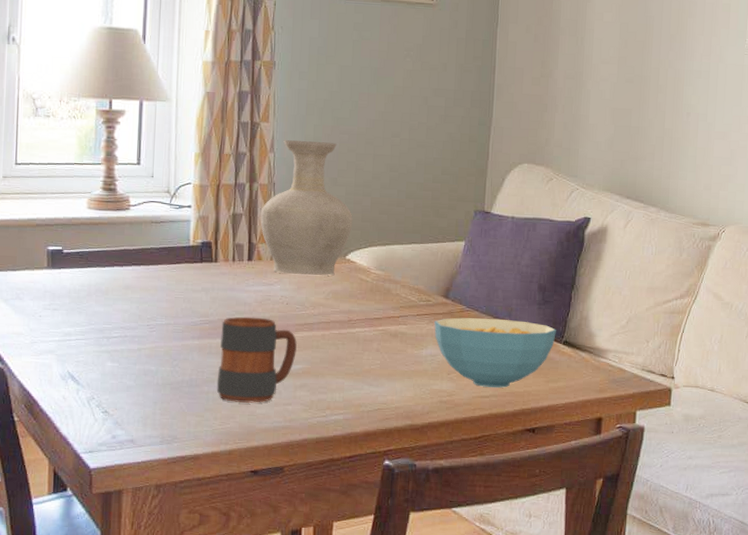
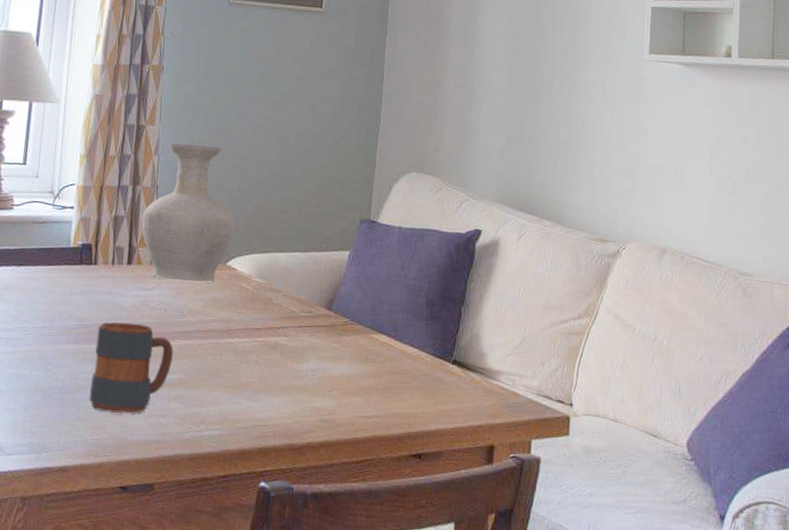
cereal bowl: present [434,318,556,388] -> none [316,331,445,408]

